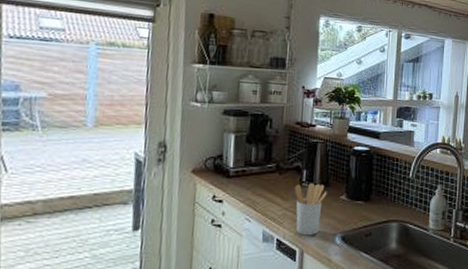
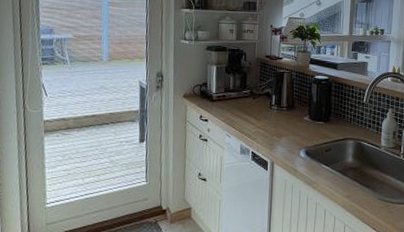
utensil holder: present [294,183,327,236] -> none [265,106,293,150]

